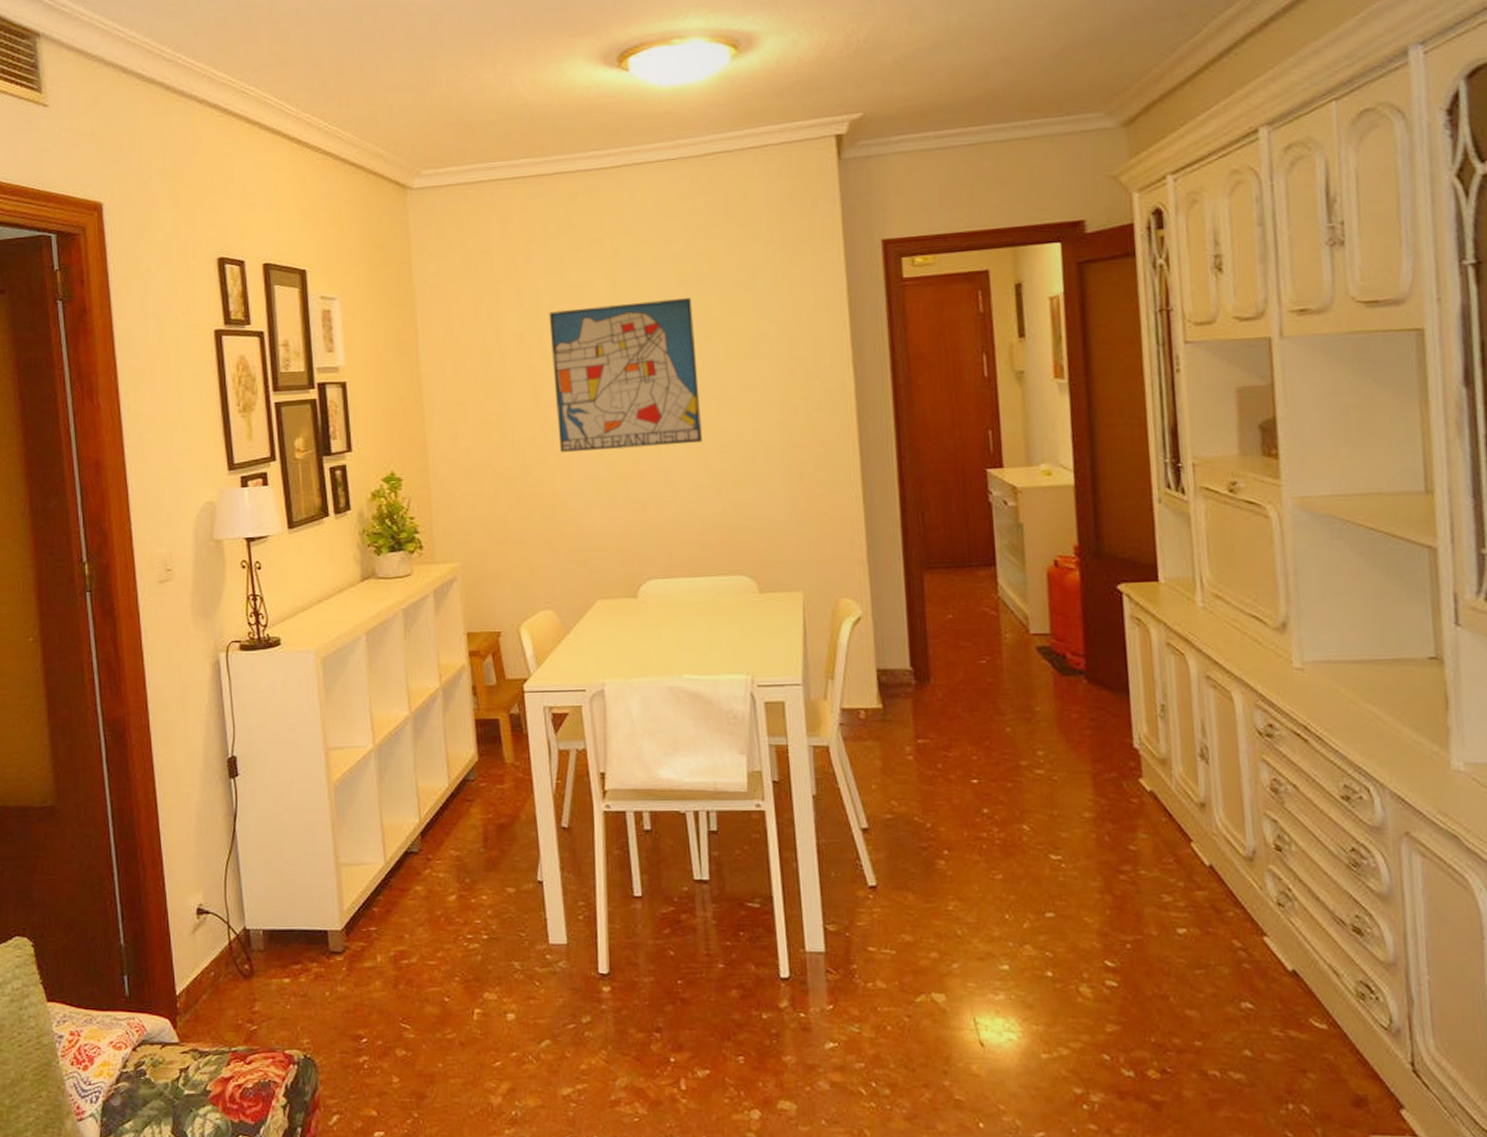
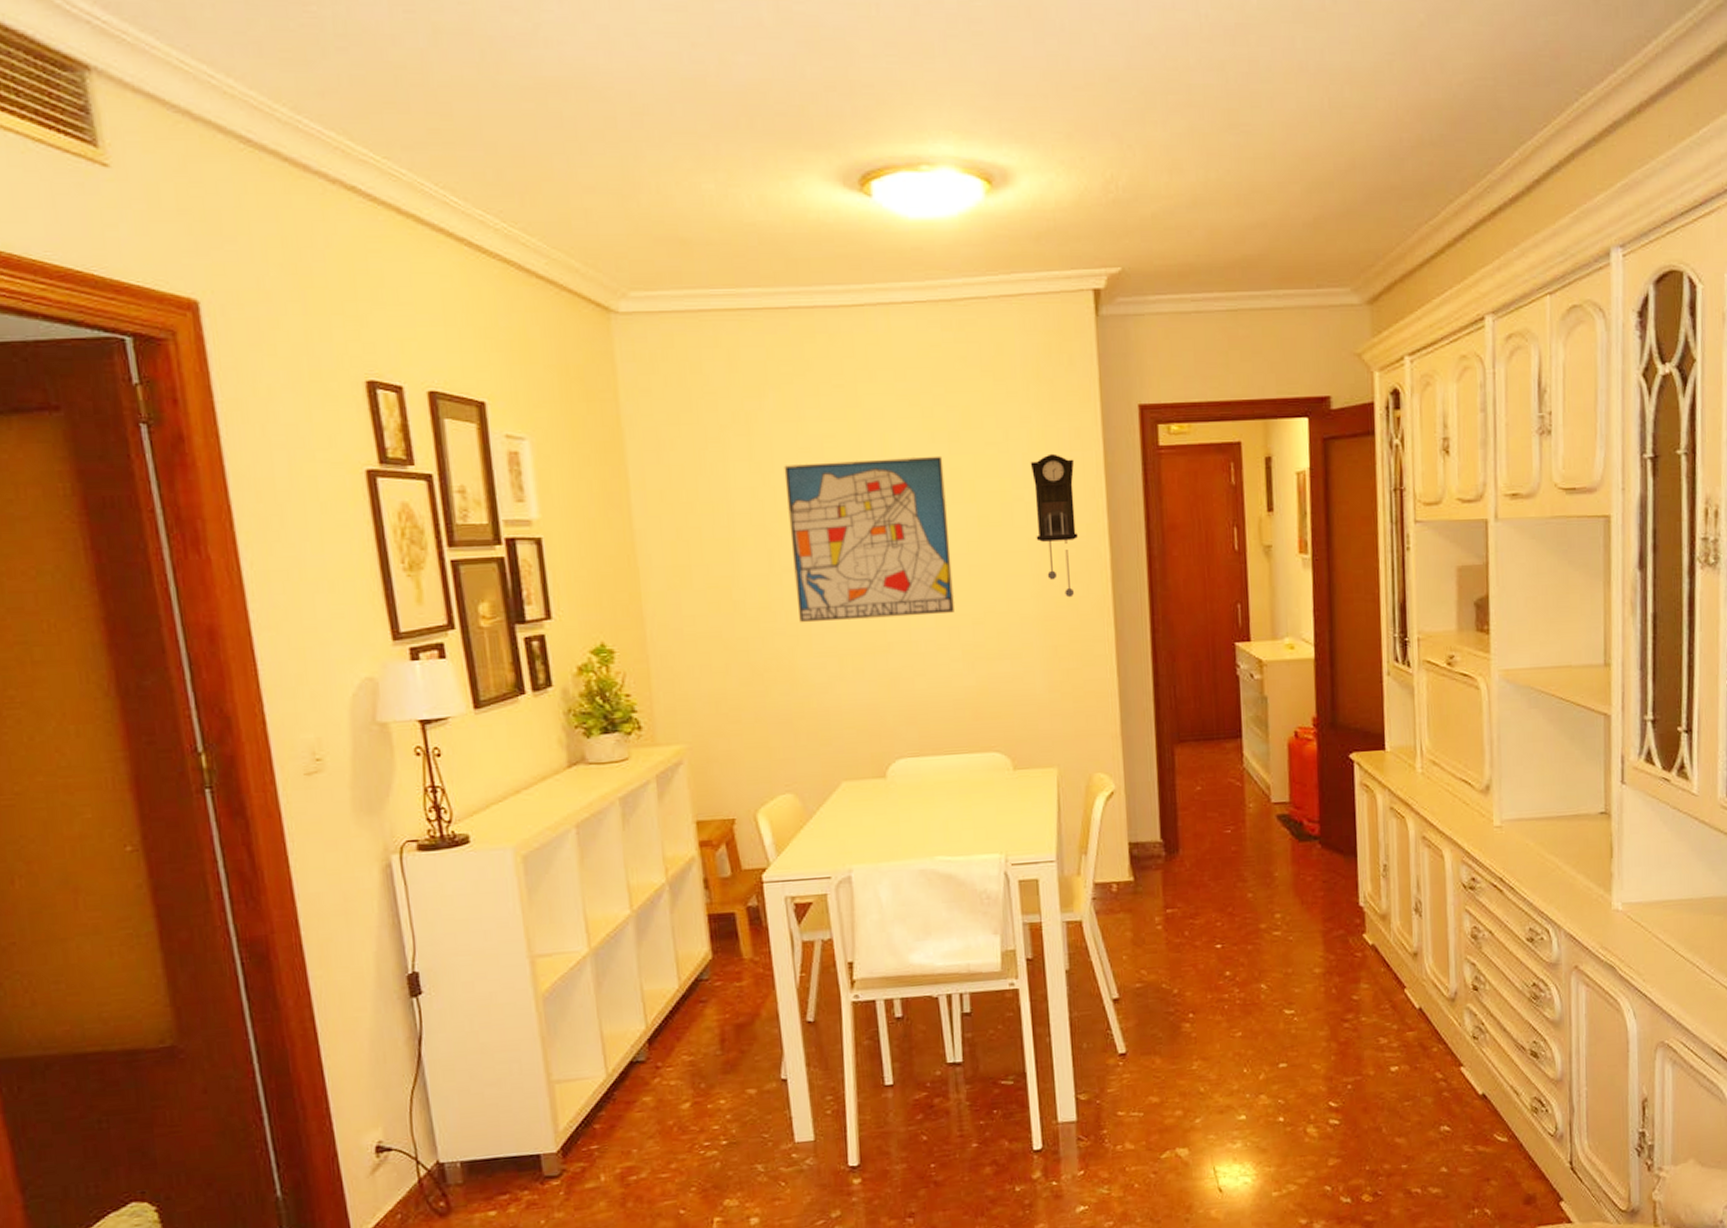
pendulum clock: none [774,290,822,427] -> present [1030,453,1078,598]

